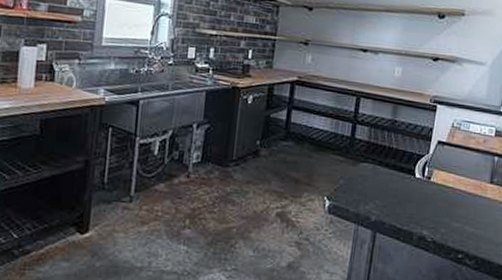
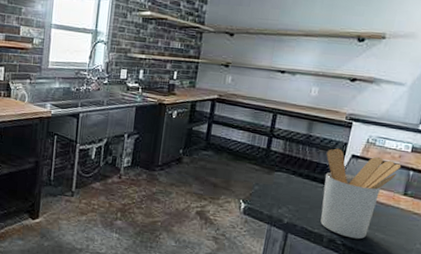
utensil holder: none [409,134,487,235] -> present [320,148,402,240]

